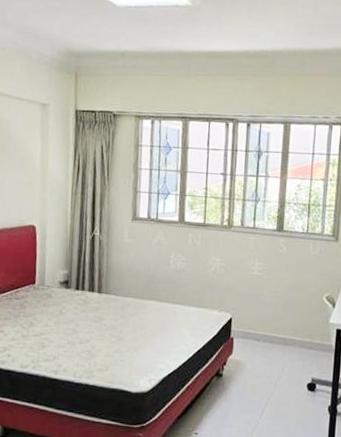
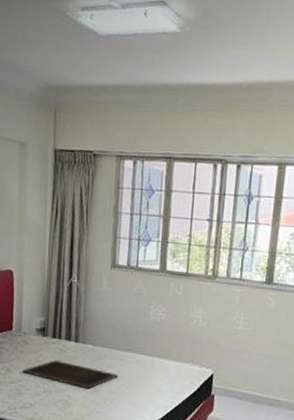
tray: none [45,311,142,339] -> present [22,360,119,390]

